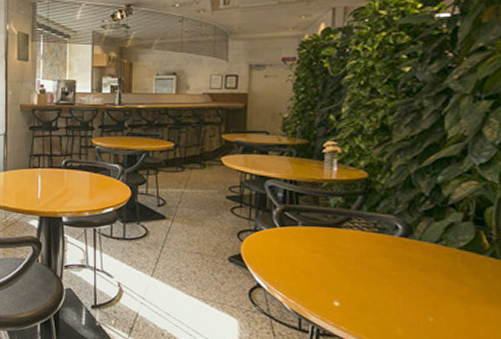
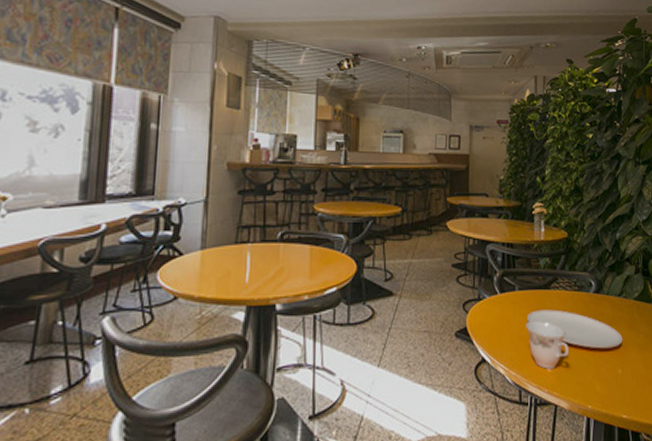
teacup: none [308,256,362,304] -> present [525,320,569,369]
plate: none [312,247,438,295] -> present [527,309,623,349]

